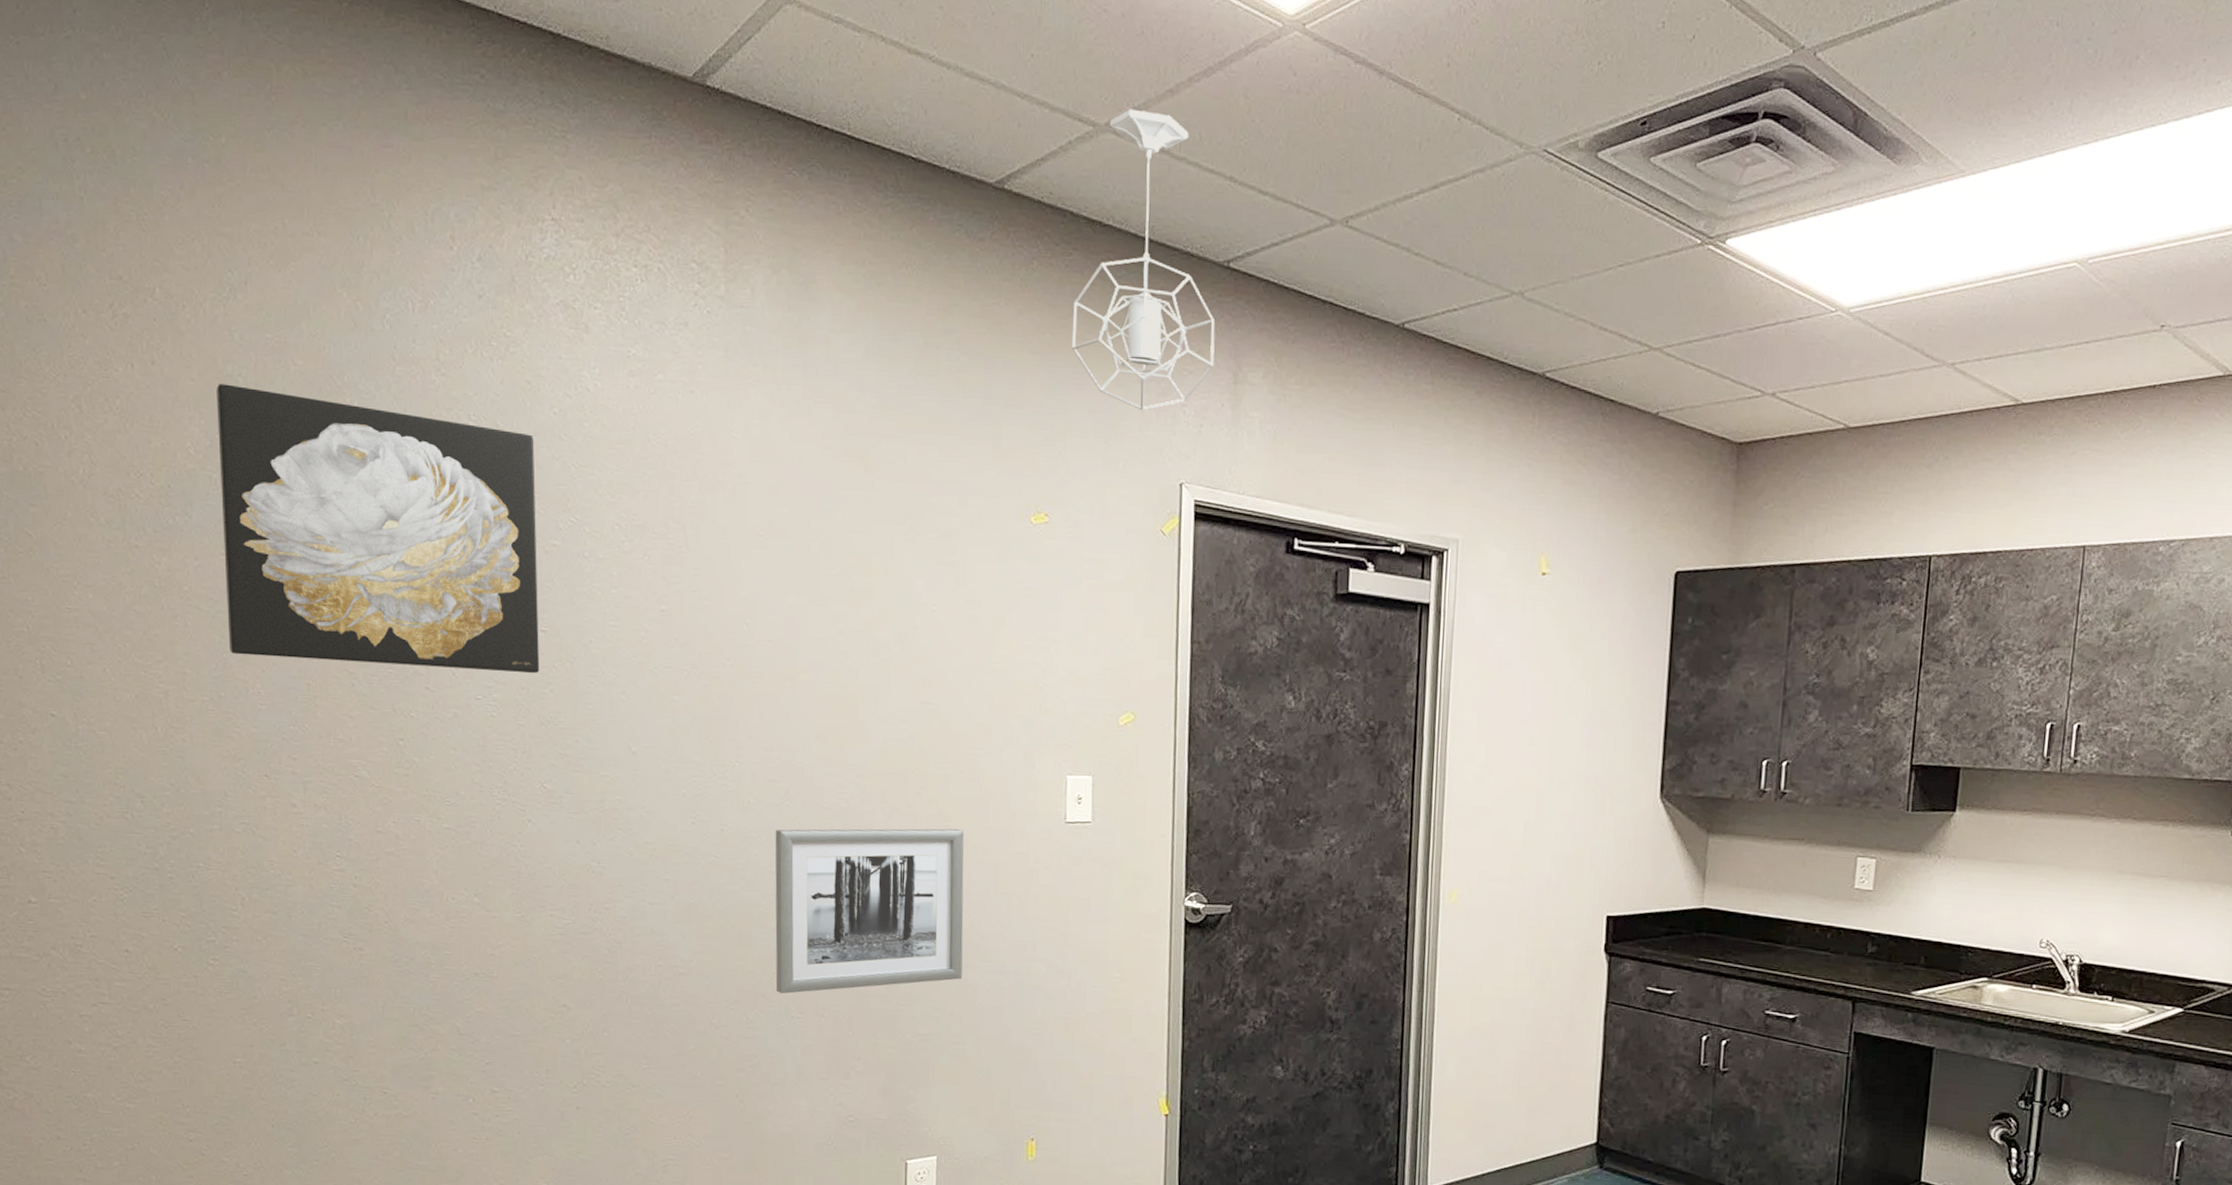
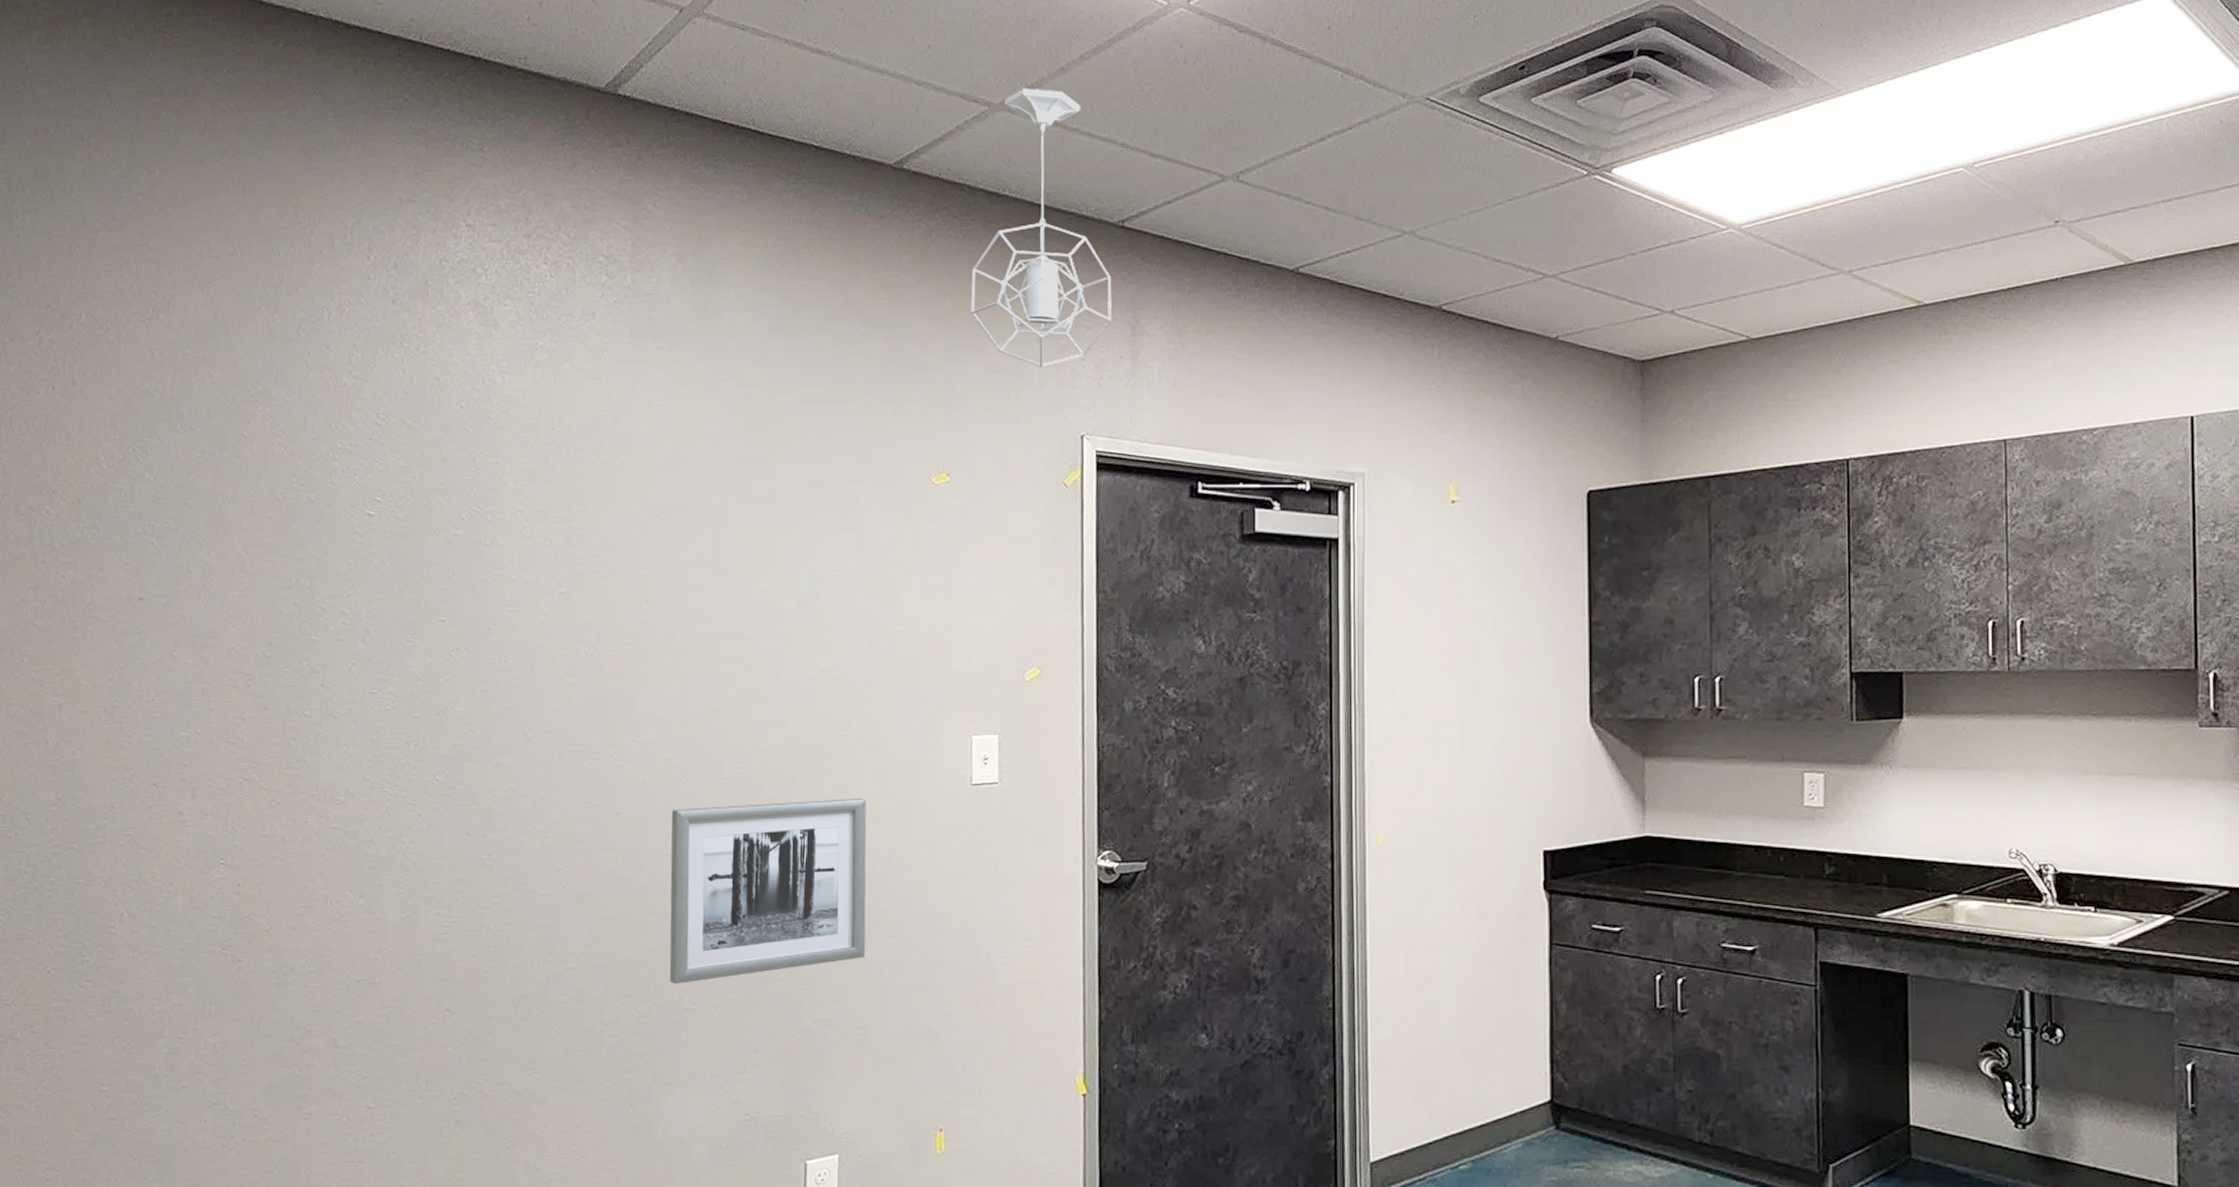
wall art: present [216,384,540,674] -> none [126,399,441,665]

